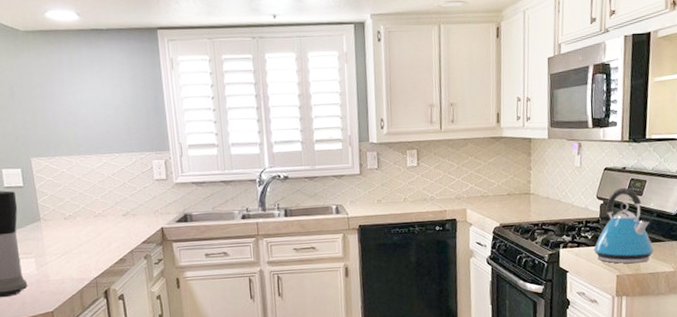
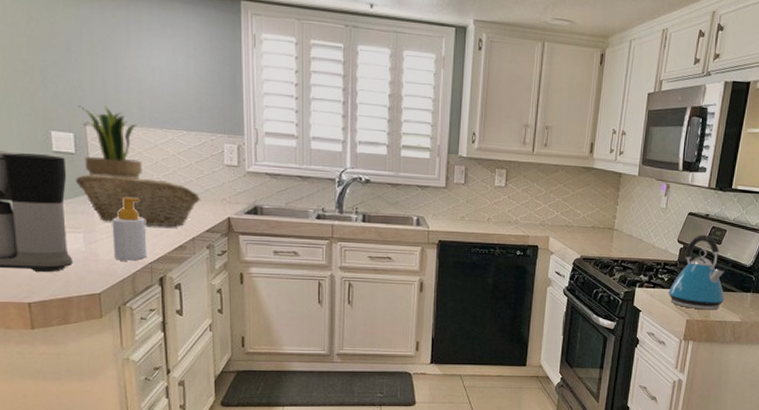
potted plant: none [23,140,82,205] -> present [78,105,142,179]
fruit basket: none [24,200,136,245] -> present [75,174,201,227]
soap bottle: none [59,219,92,279] -> present [112,197,147,261]

